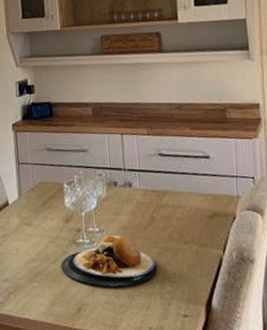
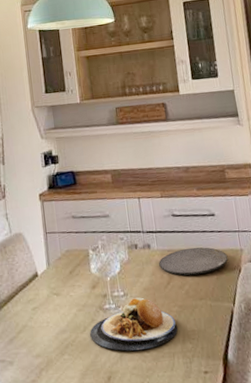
plate: none [140,189,222,219] -> present [159,247,228,276]

